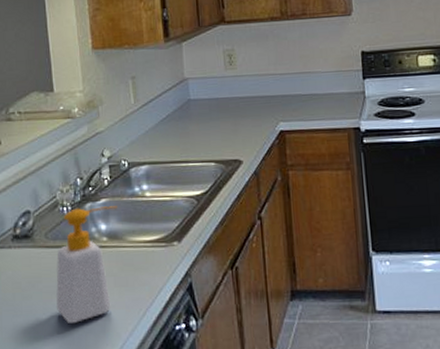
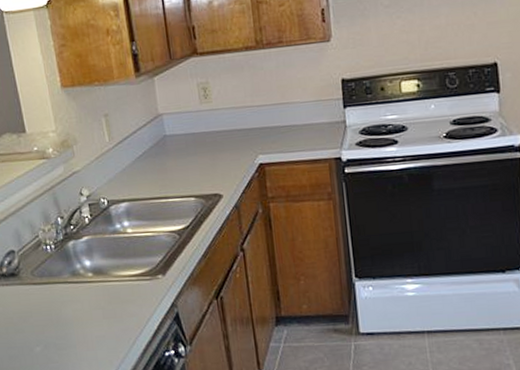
soap bottle: present [55,206,117,323] -> none [45,243,102,353]

